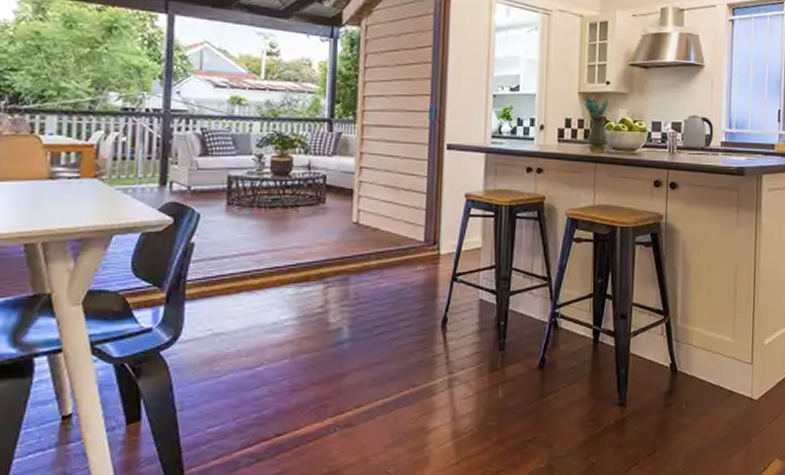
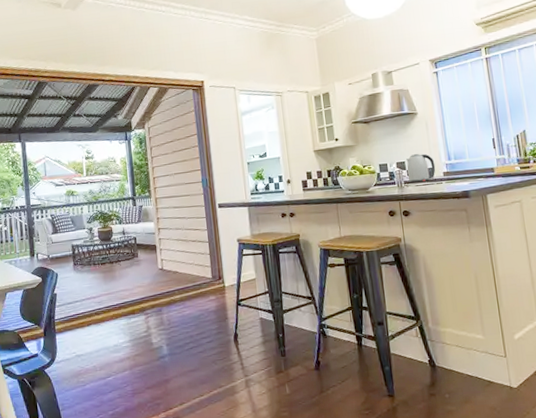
vase: present [583,94,609,153] -> none [318,151,345,196]

